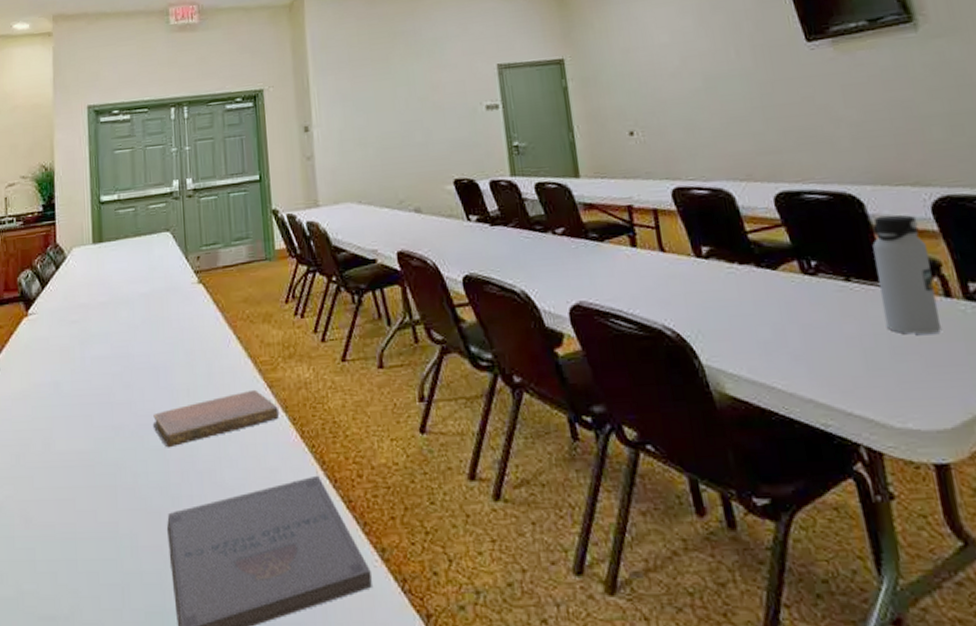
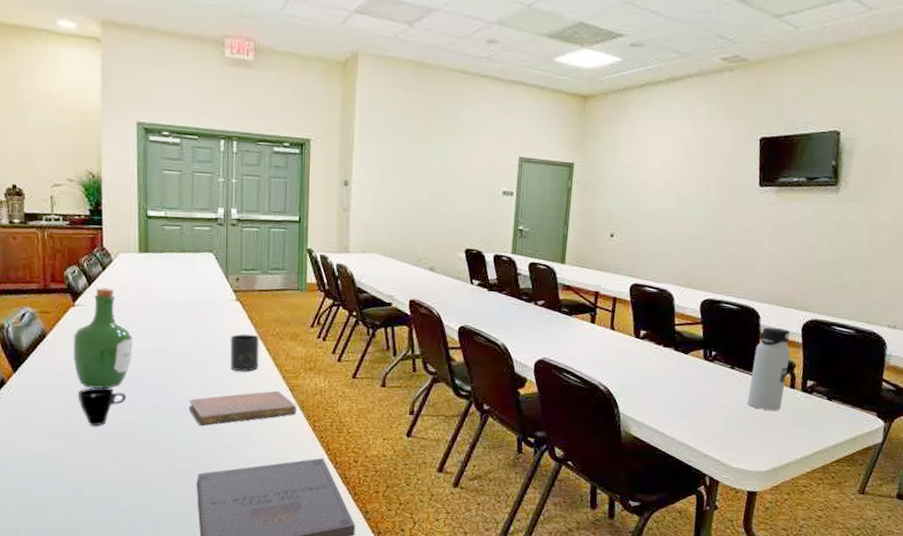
wine bottle: none [26,289,89,413] -> present [73,287,133,388]
cup: none [32,410,84,462] -> present [79,387,127,426]
mug: none [195,321,230,370] -> present [231,334,259,371]

